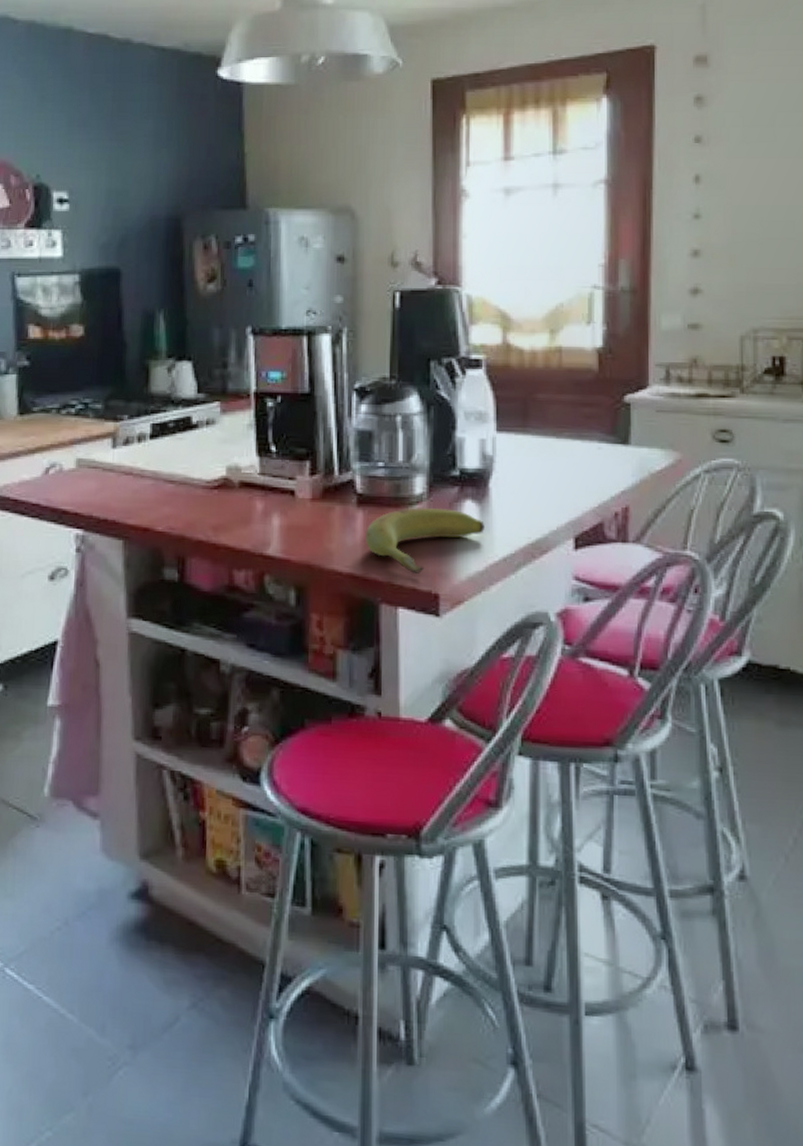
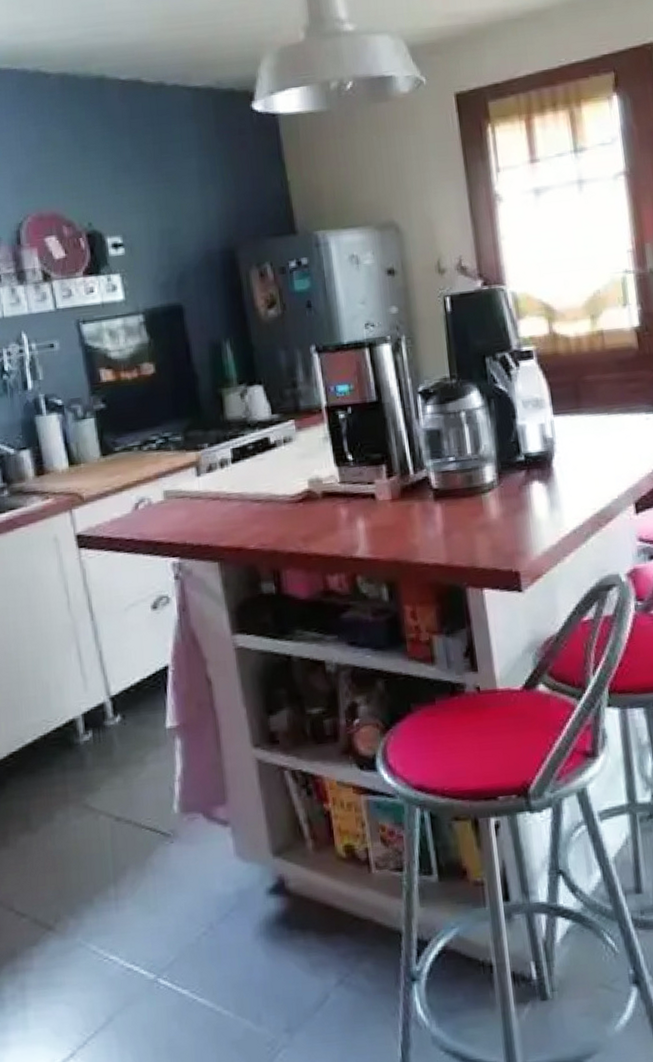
banana: present [365,507,484,574] -> none [444,492,553,556]

